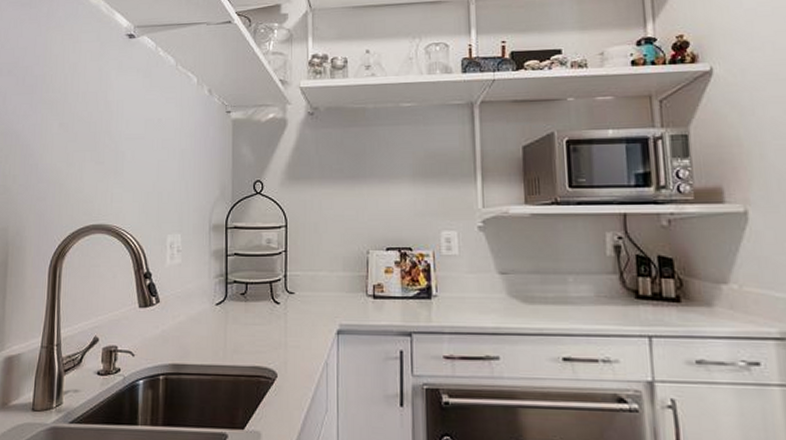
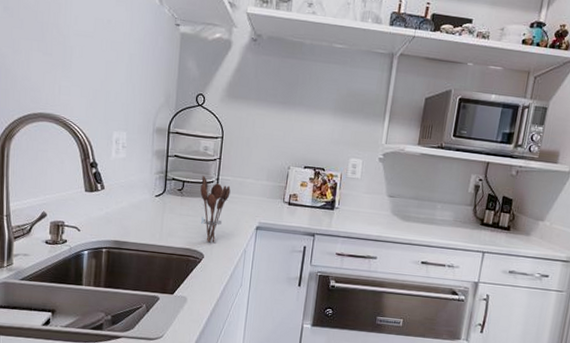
utensil holder: none [267,273,301,357] -> present [200,175,231,243]

